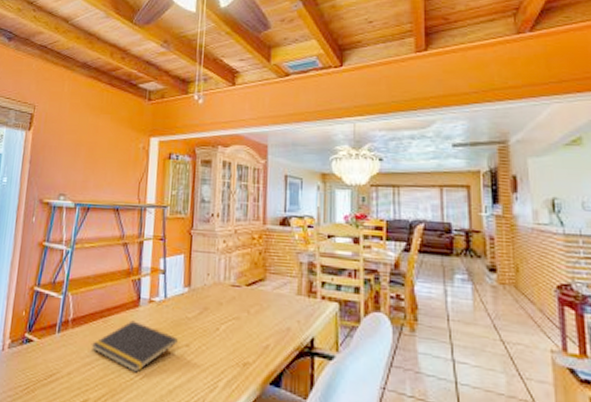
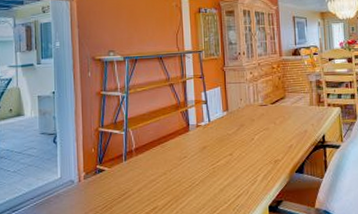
notepad: present [91,320,178,373] -> none [154,142,223,181]

